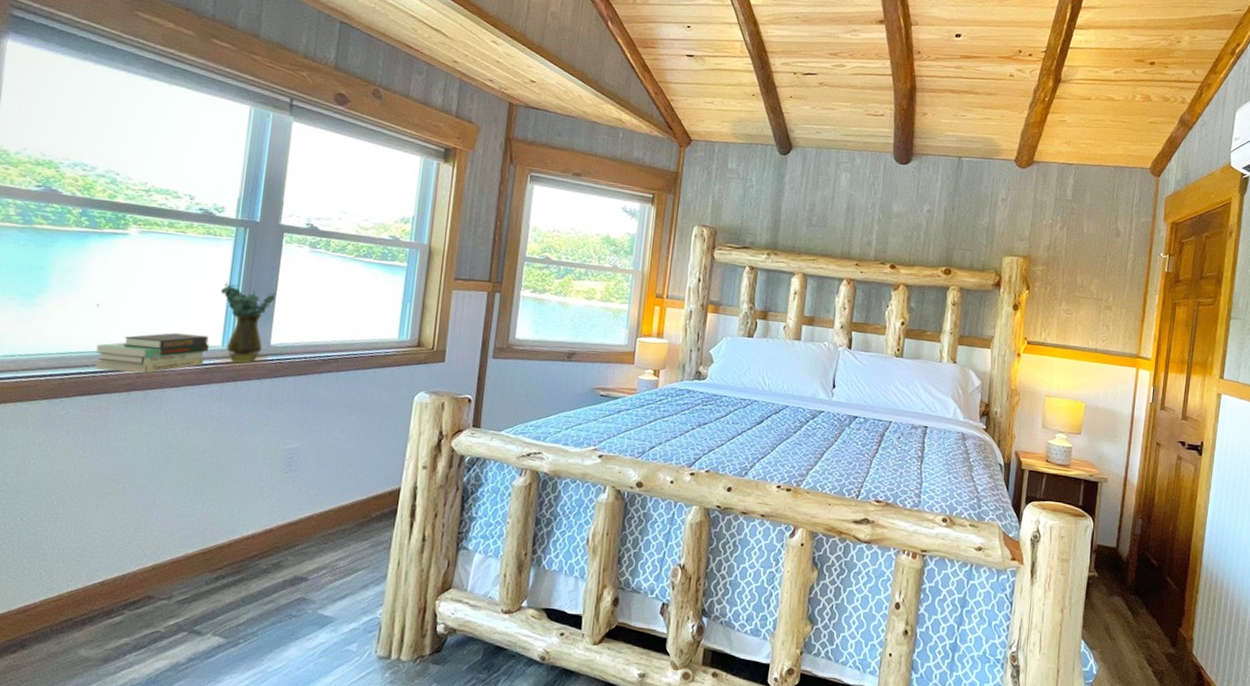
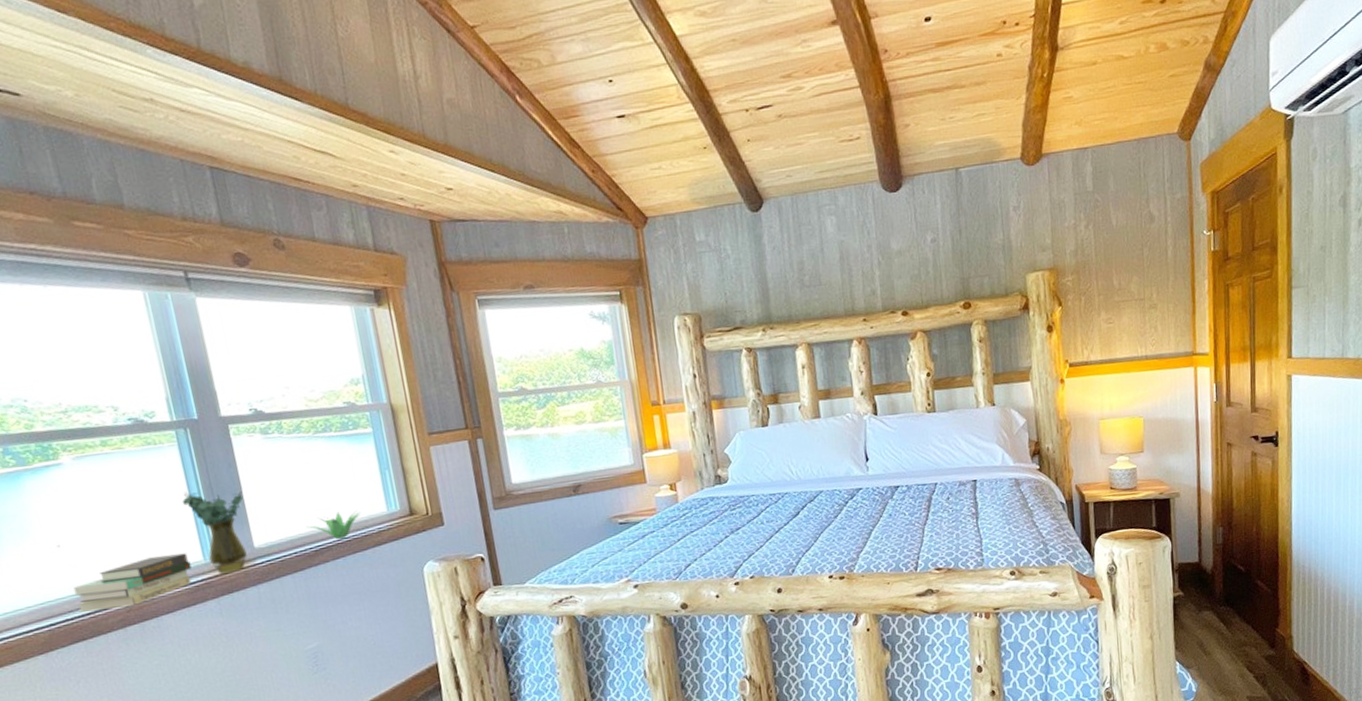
succulent plant: none [322,329,375,355] -> present [306,511,362,540]

